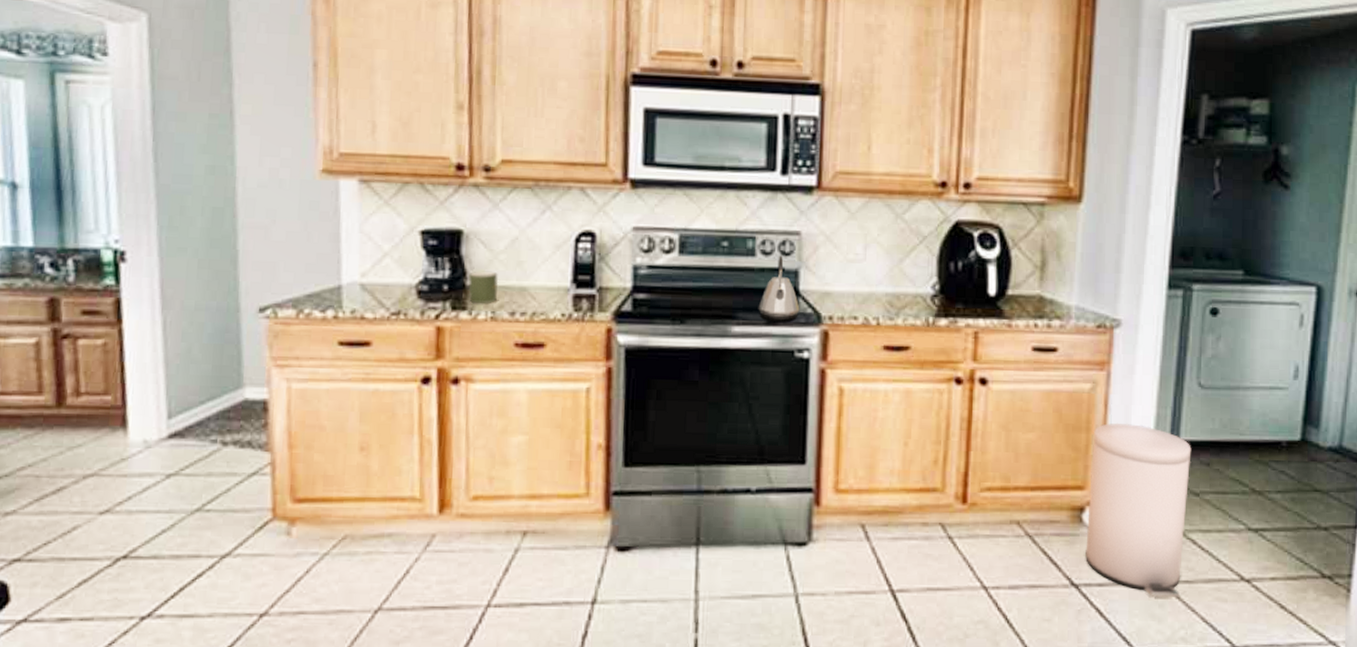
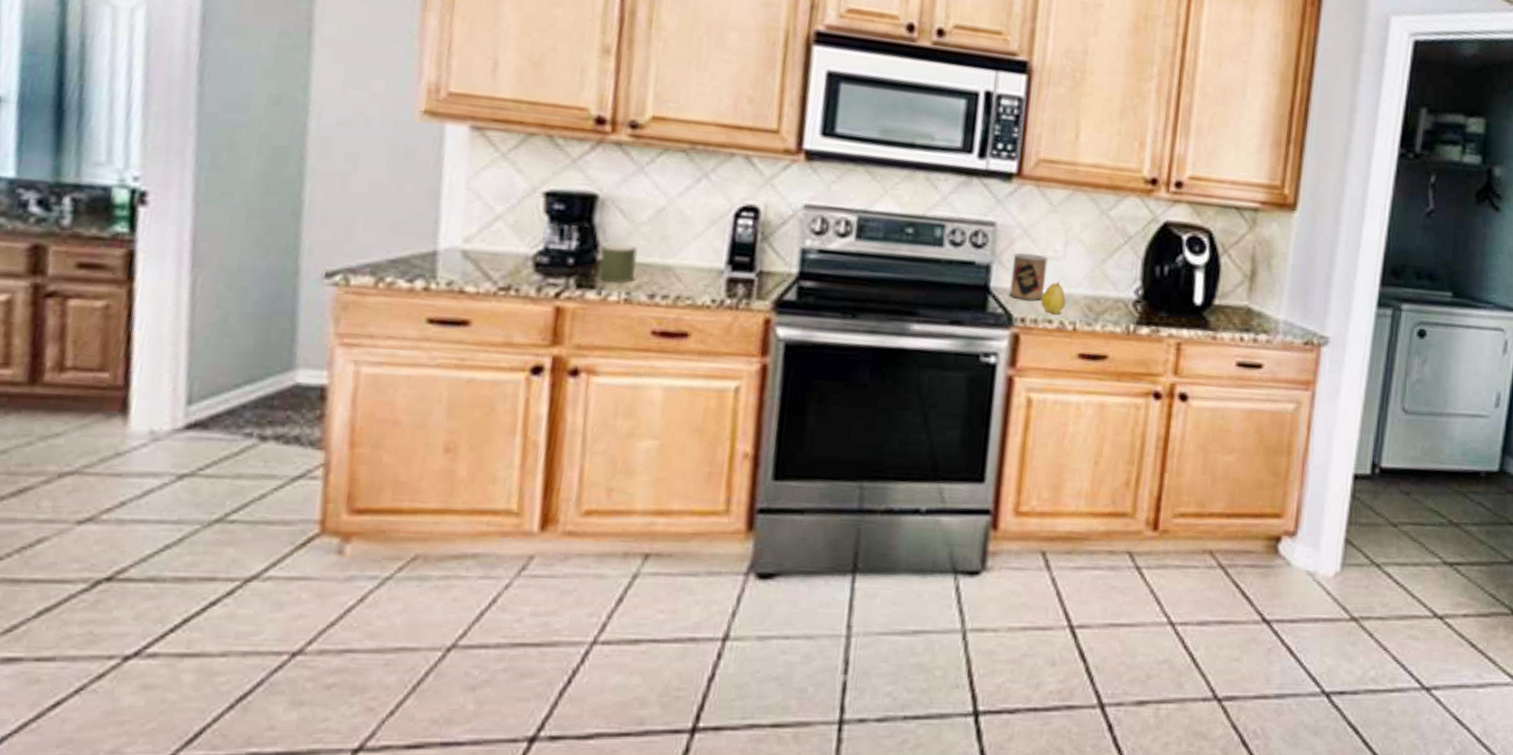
kettle: present [758,255,800,323] -> none [942,247,990,324]
tin can: none [817,257,850,301] -> present [1009,253,1048,301]
fruit: none [846,281,869,312] -> present [1041,281,1066,315]
pedal bin: present [1085,422,1192,598] -> none [1279,446,1392,636]

